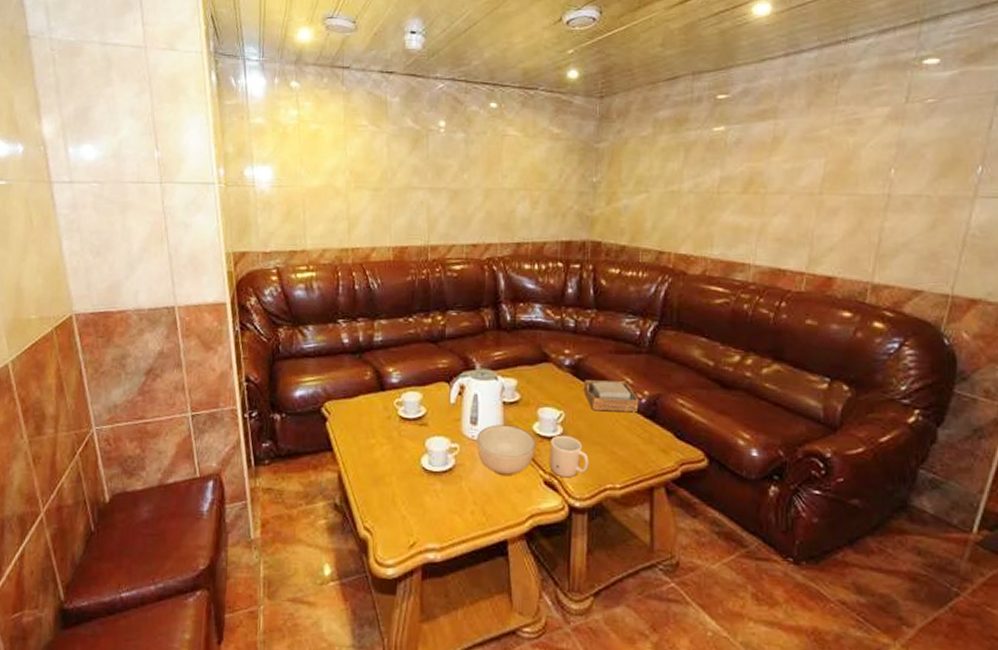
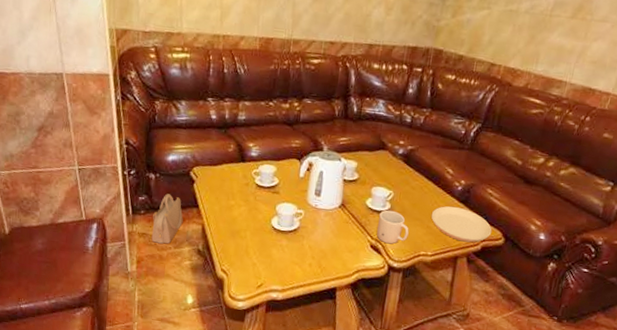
handbag: none [278,437,315,500] -> present [151,194,183,244]
bowl: present [476,424,536,476] -> none [318,197,368,239]
napkin holder: present [583,380,639,413] -> none [411,167,456,198]
saucer: none [613,423,691,468] -> present [431,206,492,243]

